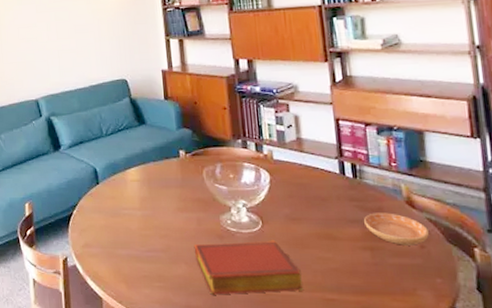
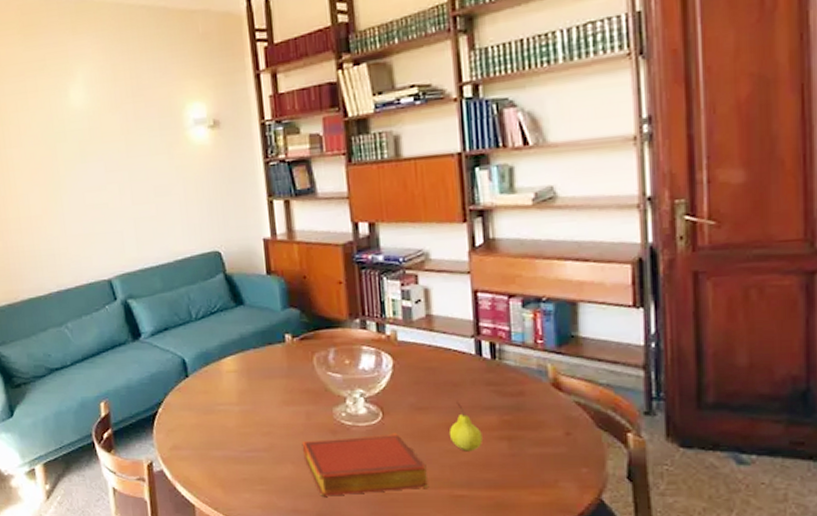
fruit: none [319,214,349,260] -> present [449,401,482,452]
saucer: present [364,213,429,246] -> none [502,397,576,433]

